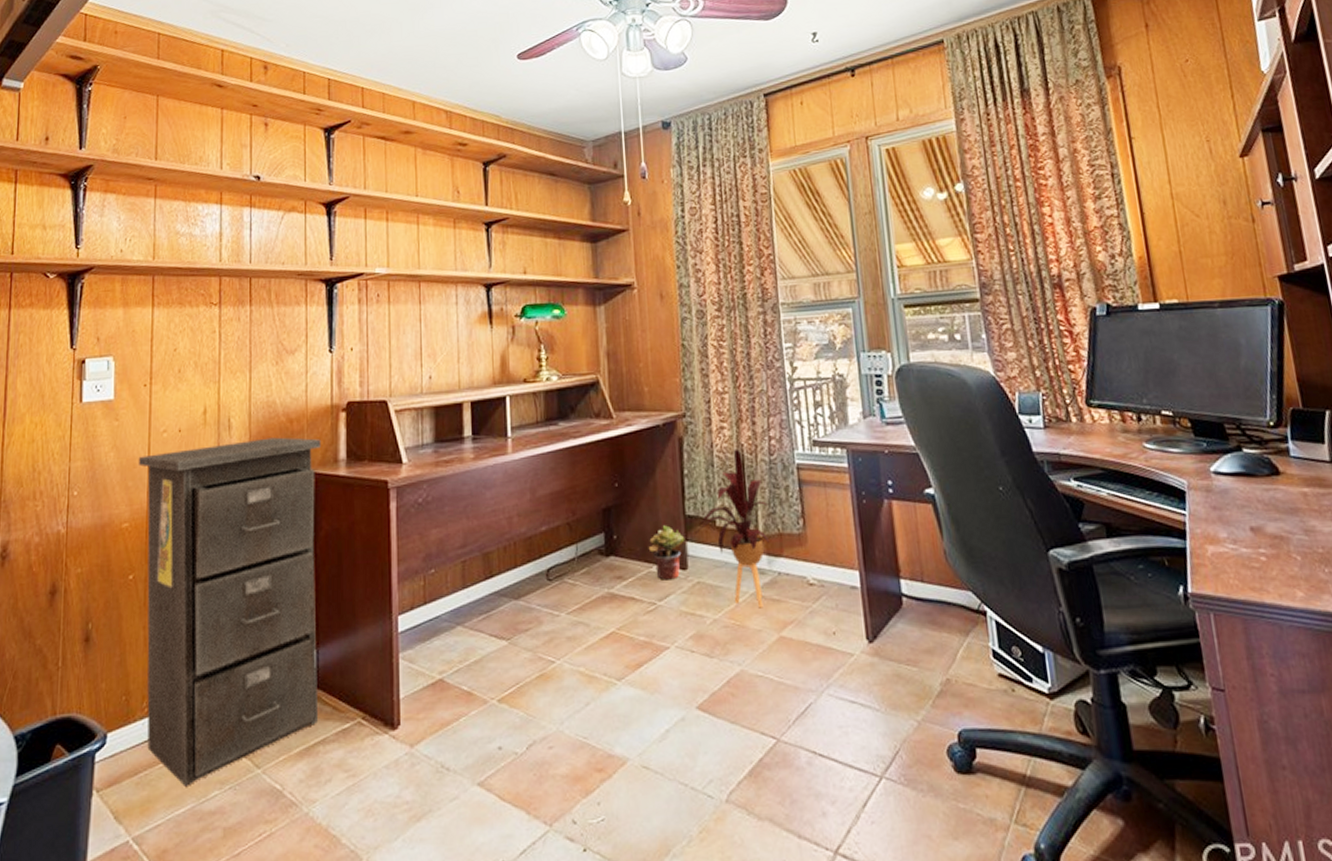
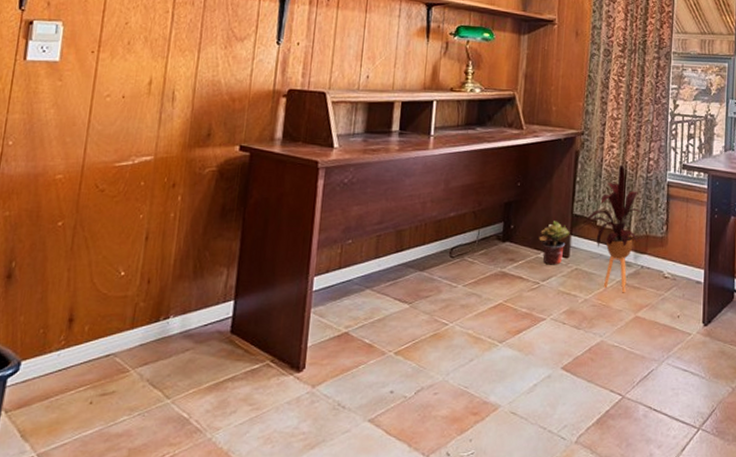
filing cabinet: present [138,437,321,786] -> none [61,112,260,411]

